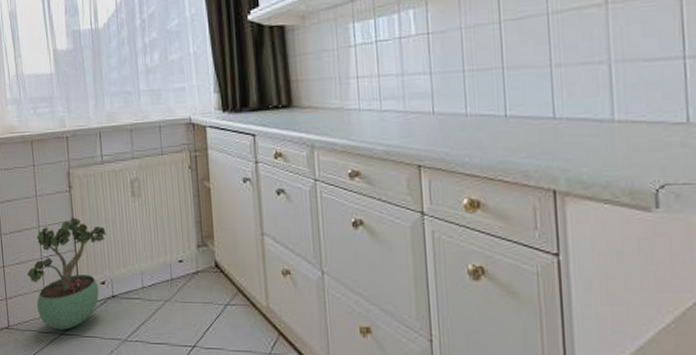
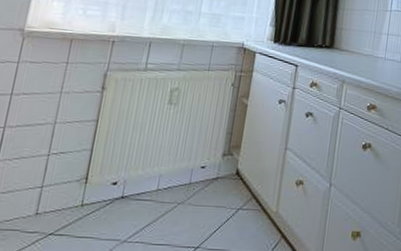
potted plant: present [27,217,106,330] -> none [26,117,132,230]

